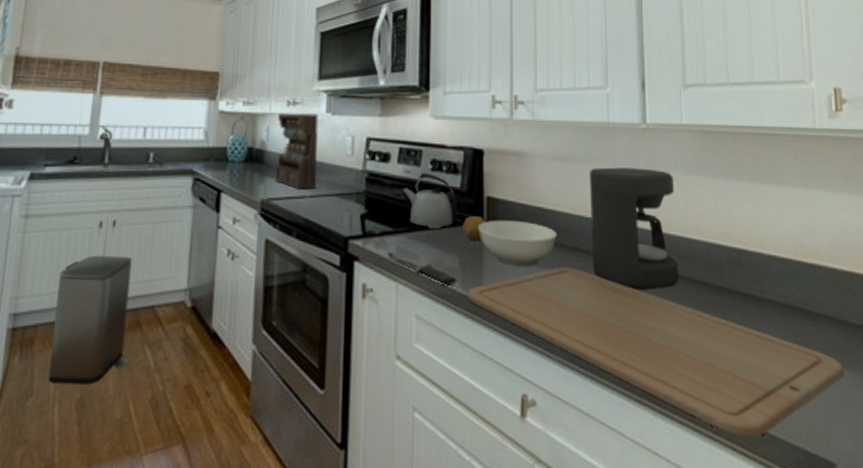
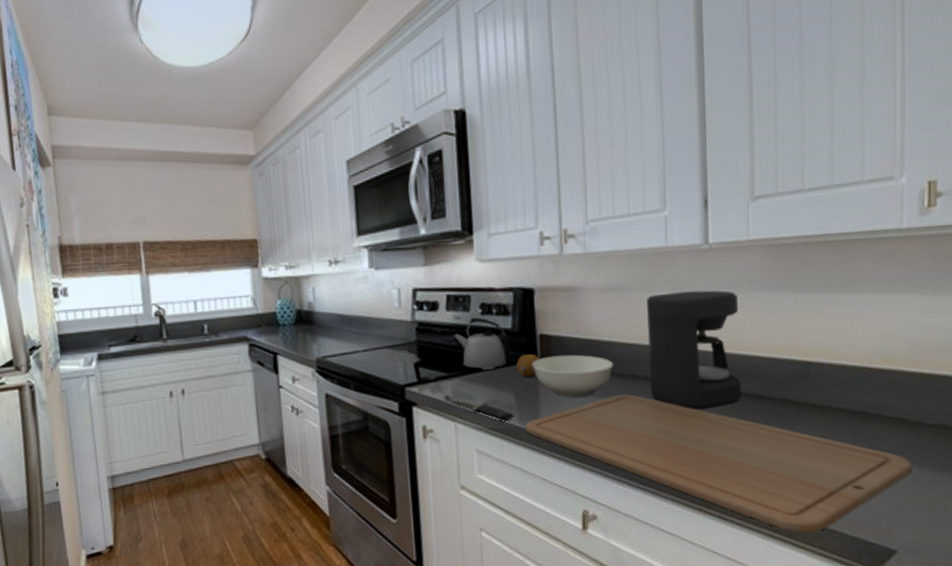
pedal bin: present [48,255,132,385] -> none [143,420,219,530]
spice rack: present [275,112,319,190] -> none [322,270,368,345]

